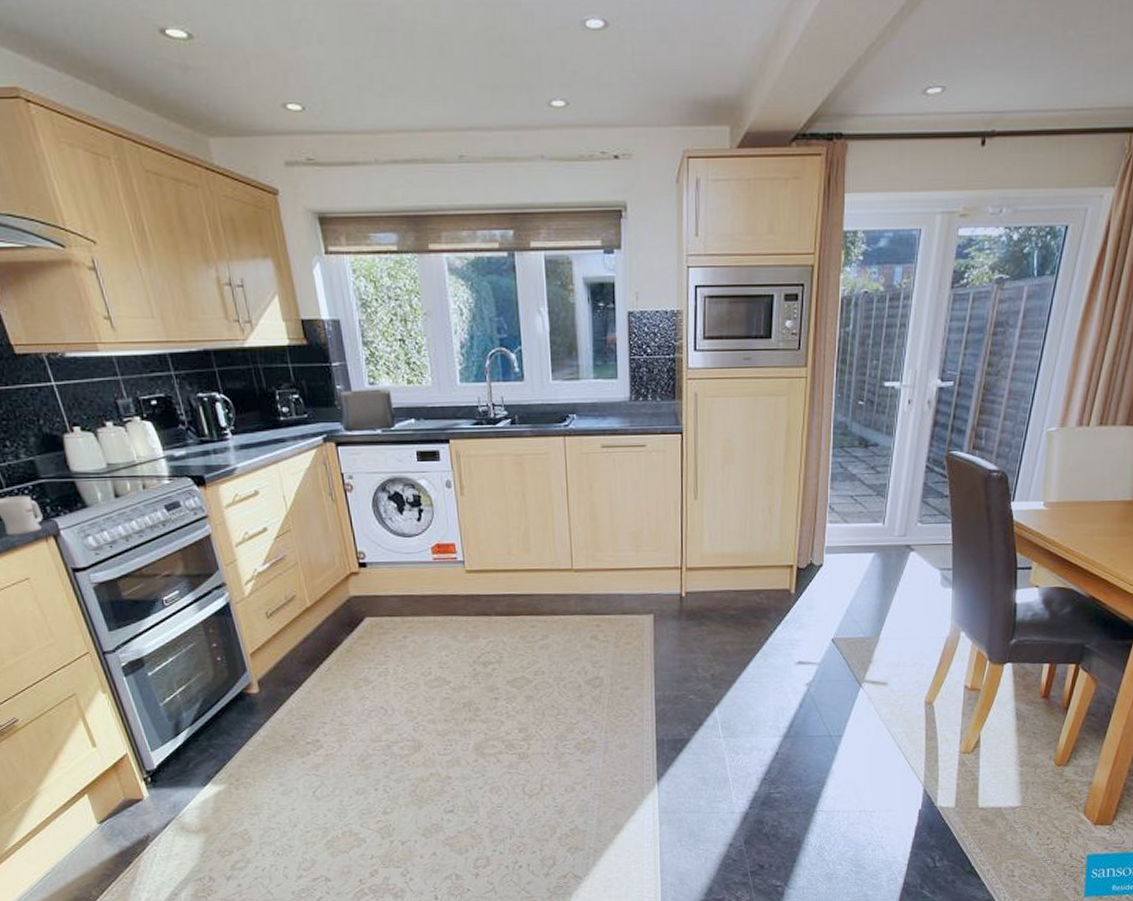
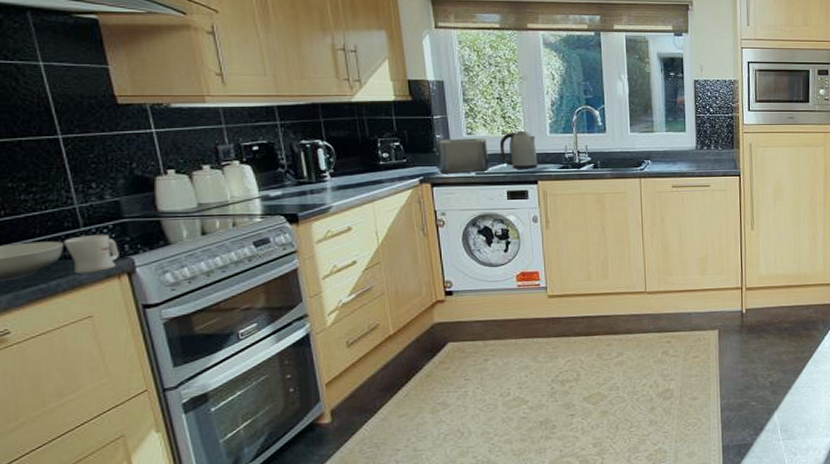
kettle: none [405,379,448,426] -> present [499,130,537,169]

